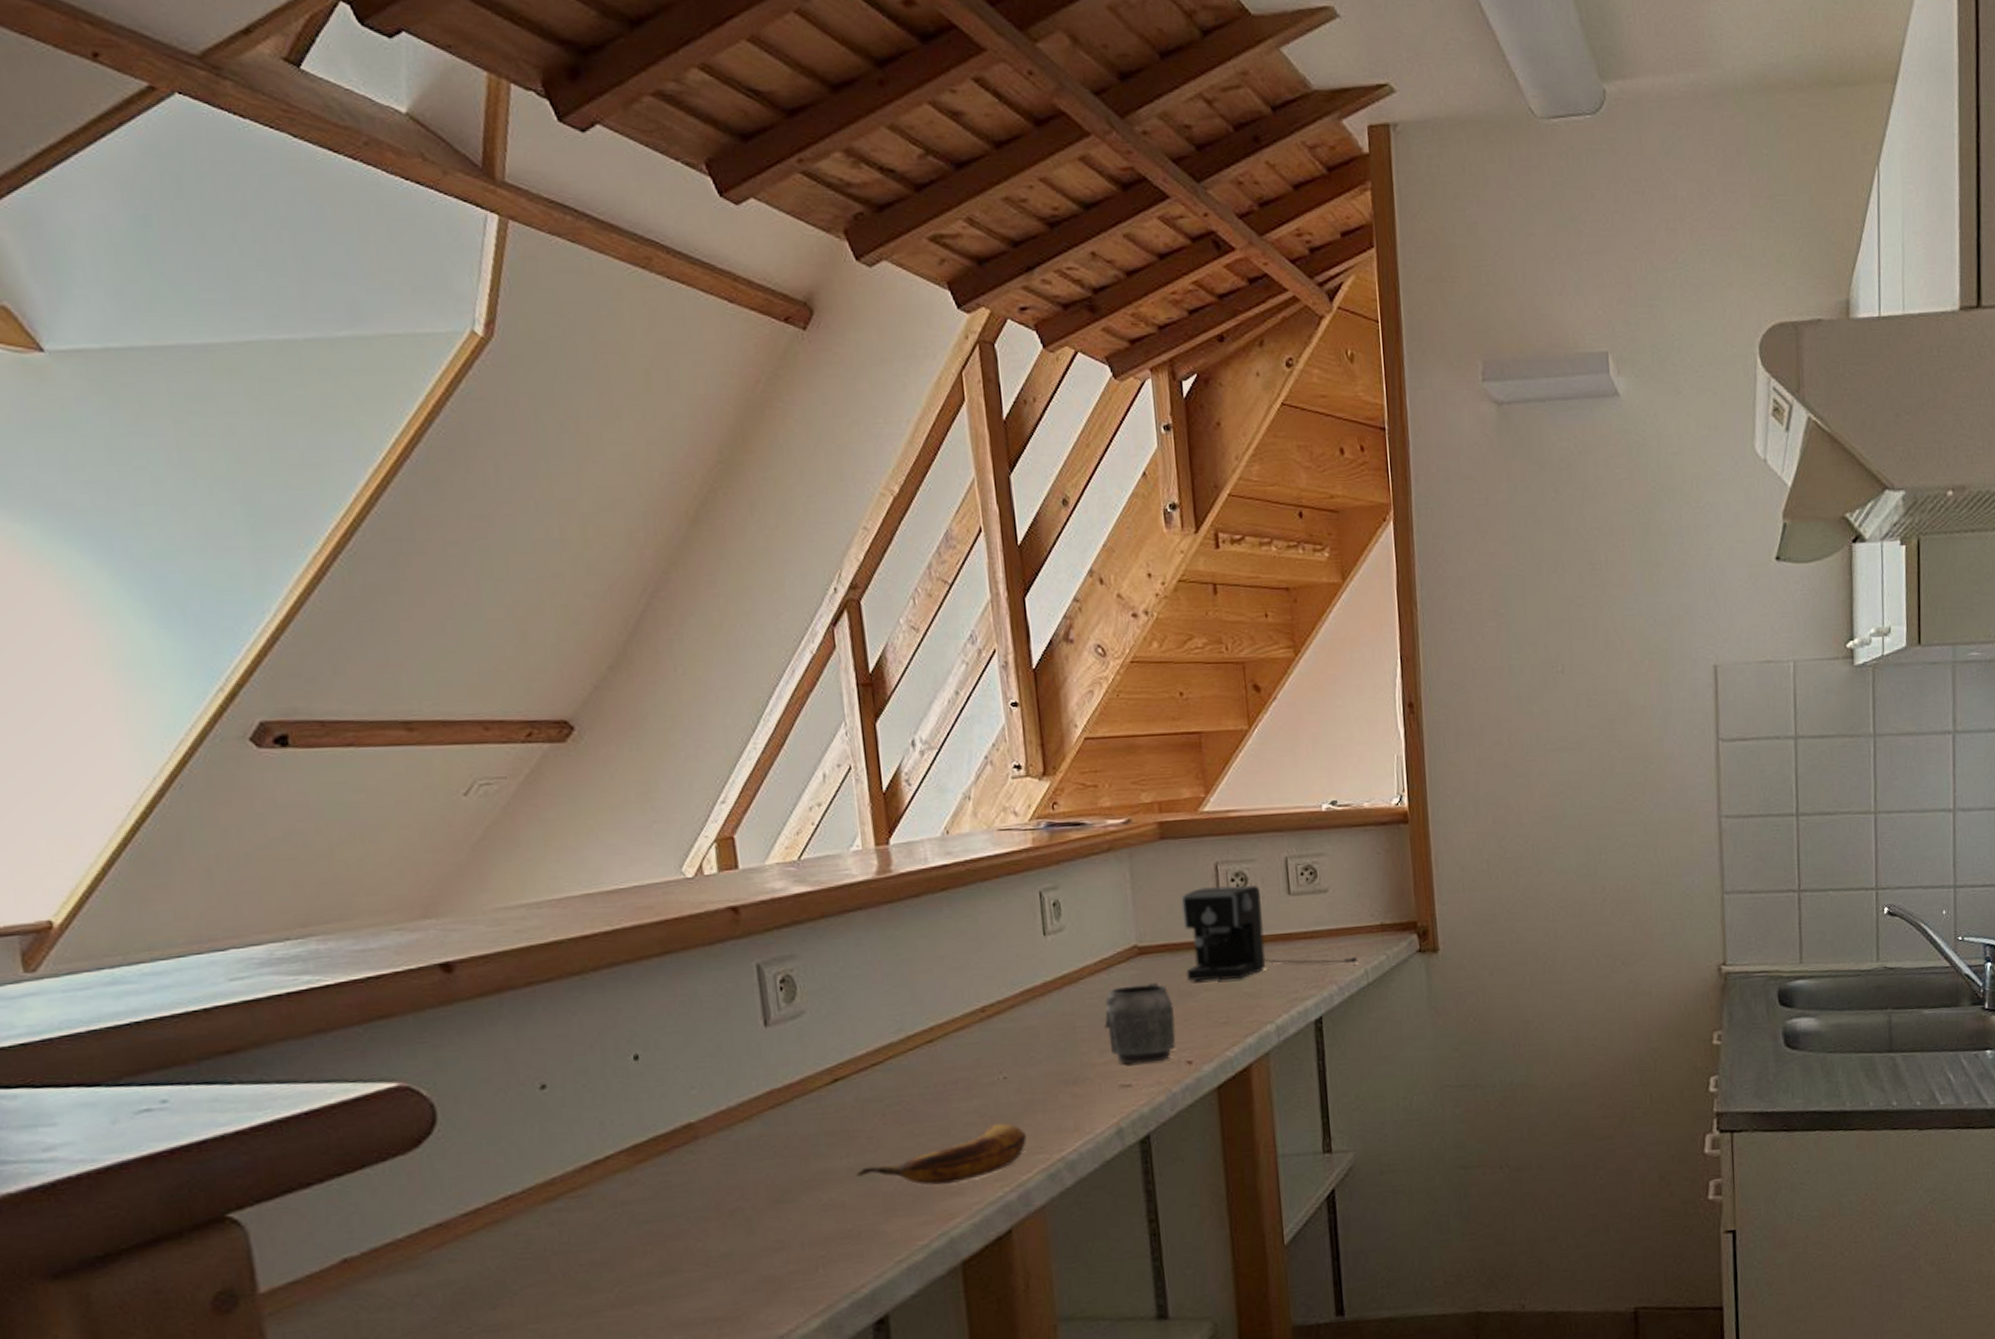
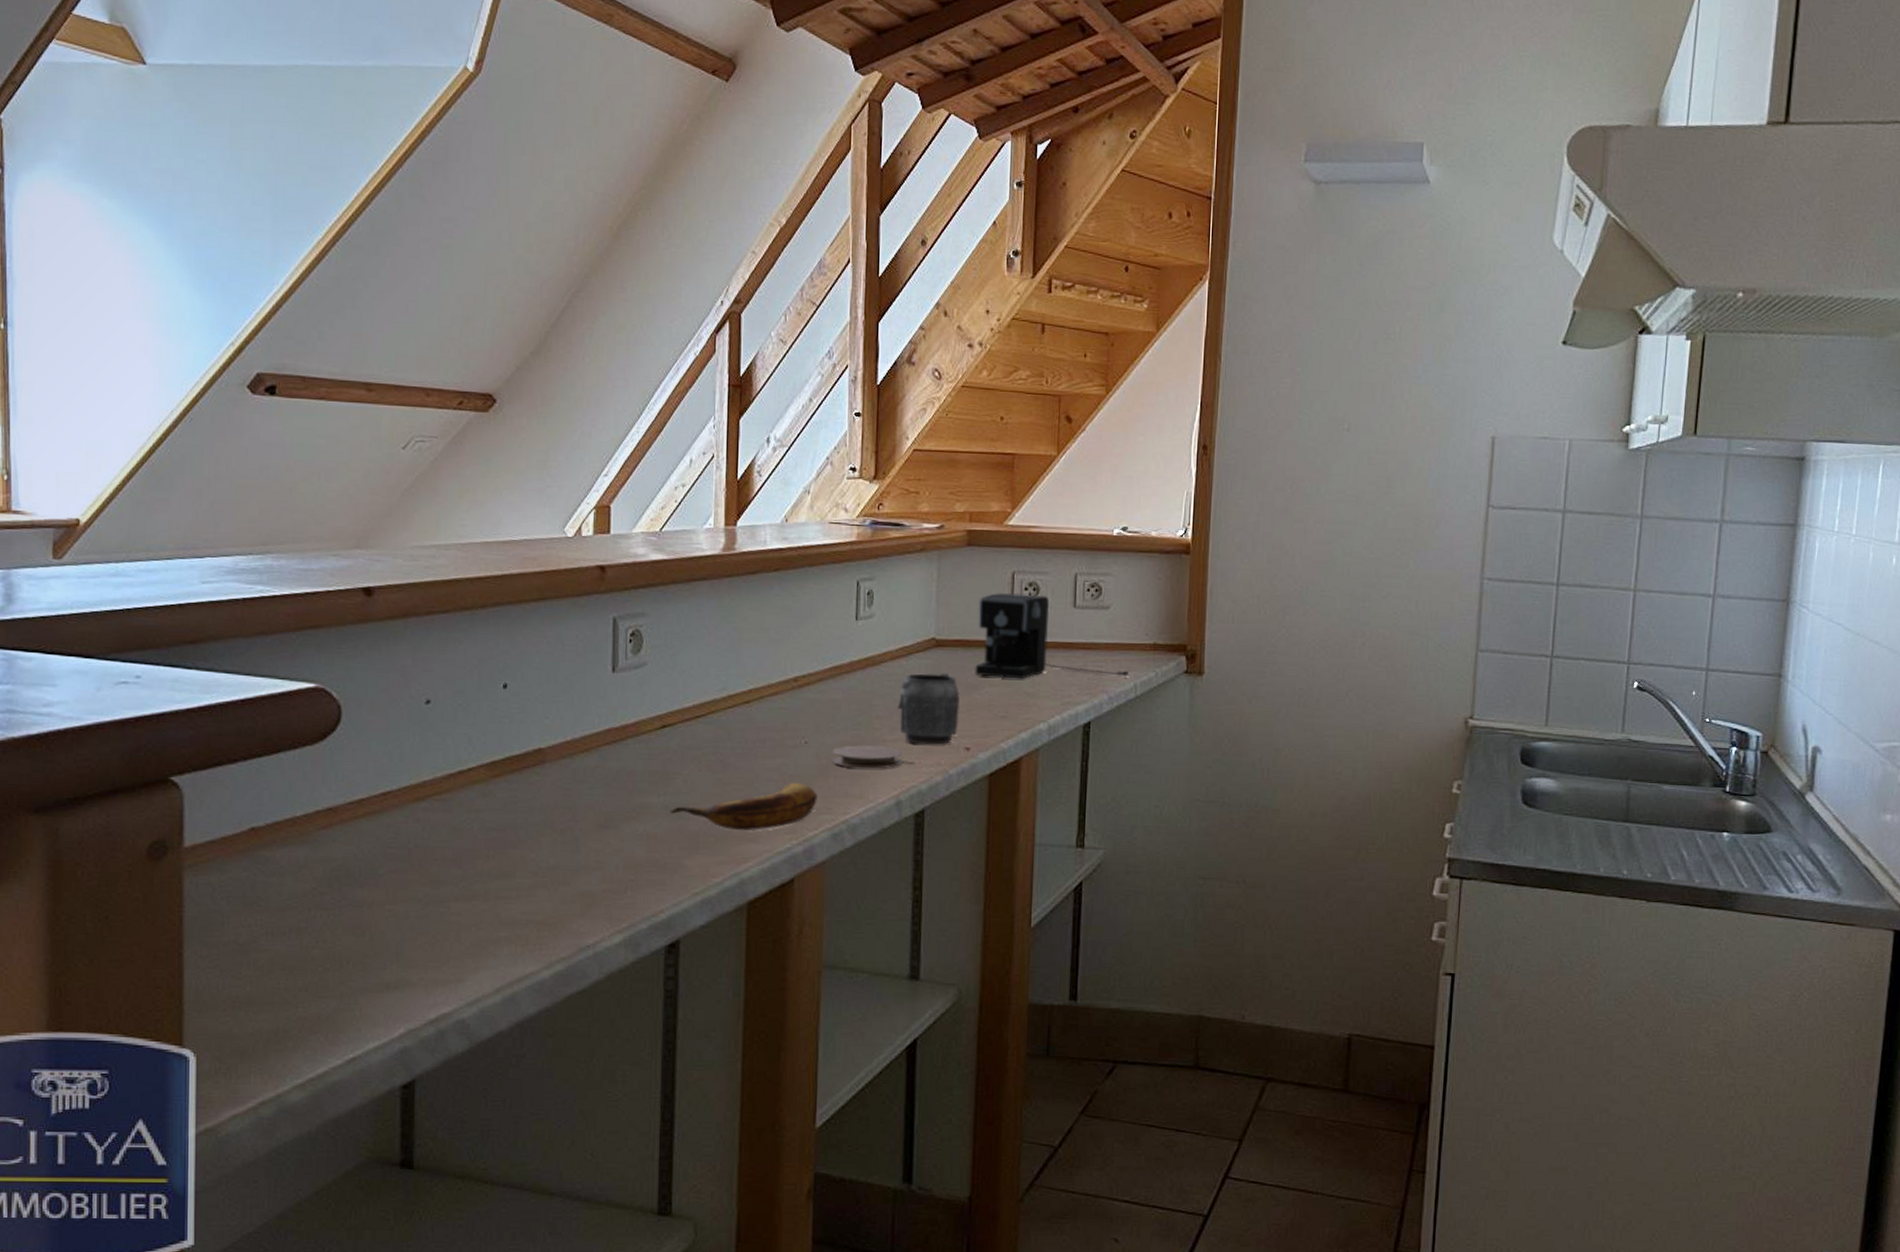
coaster: none [1036,1070,1120,1099] -> present [831,744,904,769]

